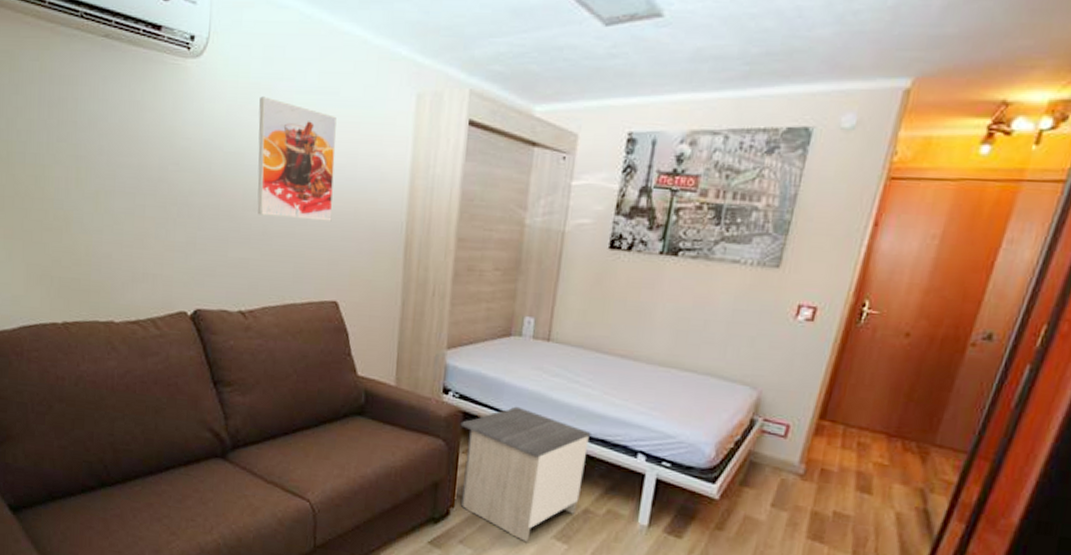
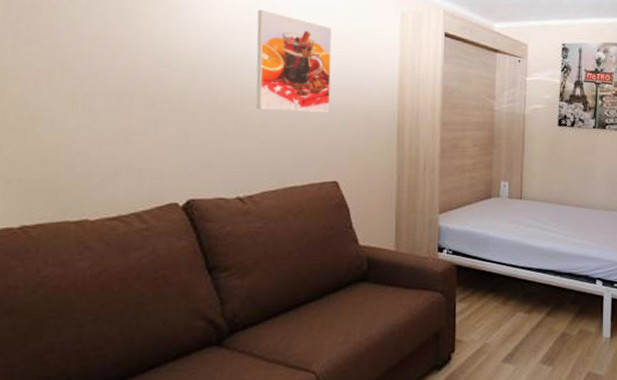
nightstand: present [460,406,591,543] -> none [455,255,561,372]

